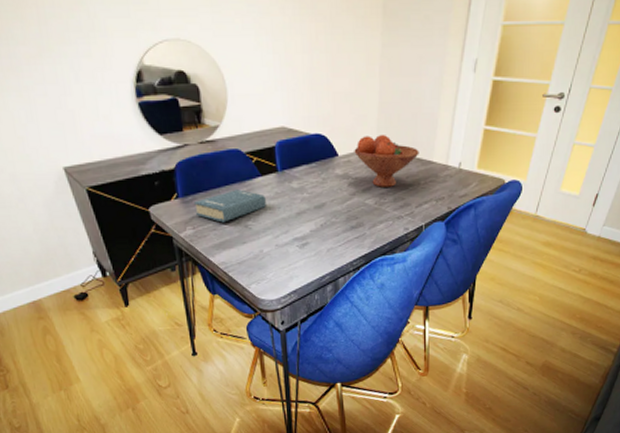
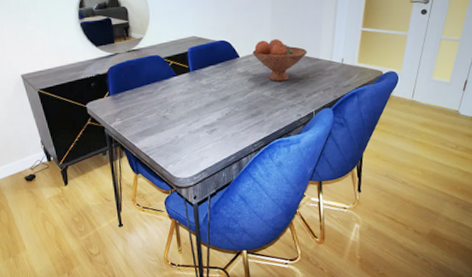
book: present [194,189,266,223] -> none [122,87,181,115]

